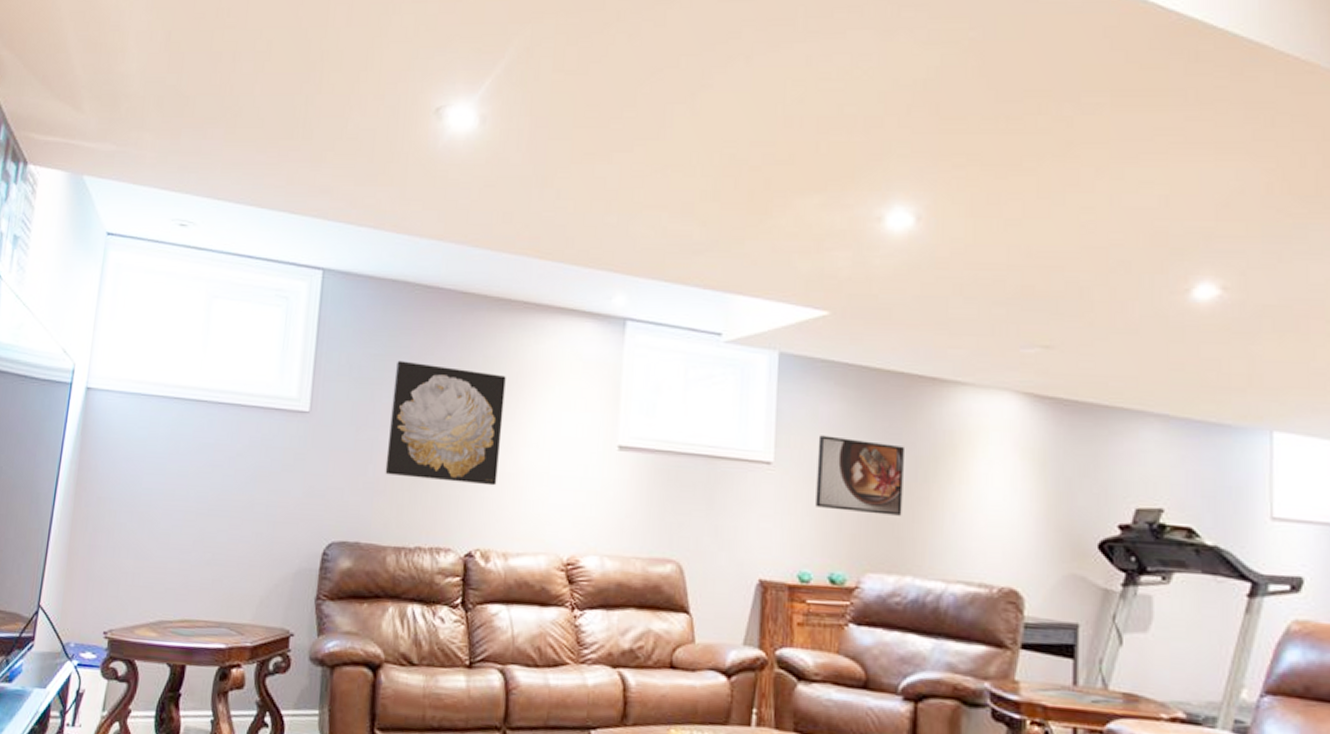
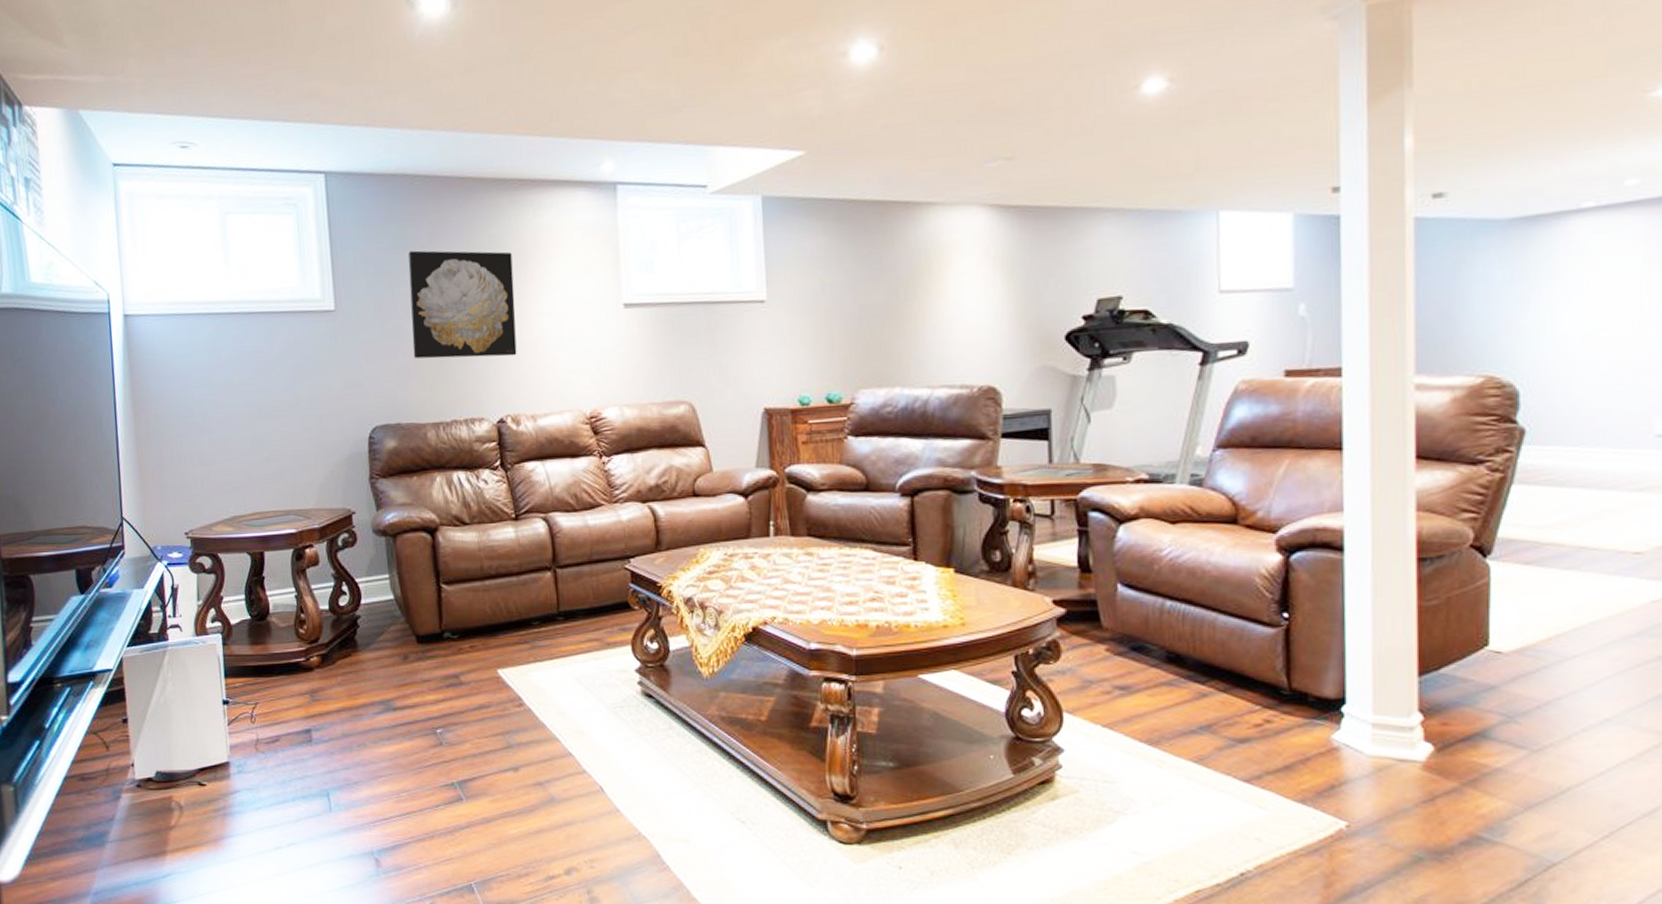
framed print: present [816,435,904,516] -> none [805,268,887,337]

